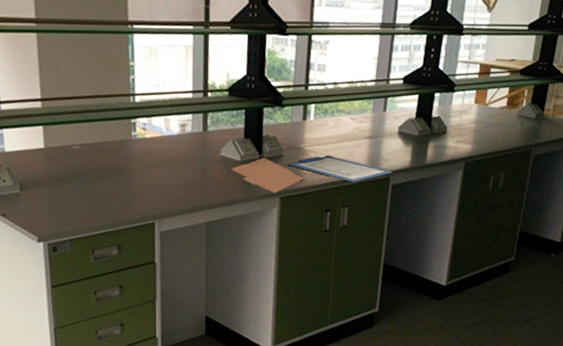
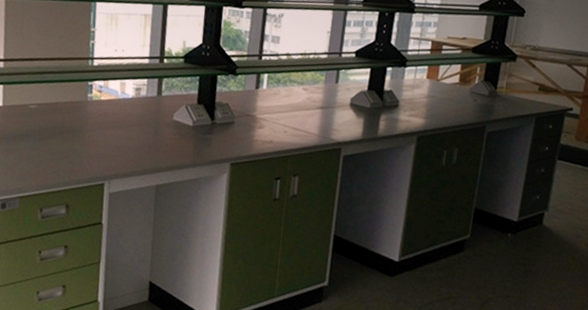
papers: present [231,158,305,194] -> none [183,123,256,160]
clipboard: present [288,155,393,183] -> none [239,123,345,153]

